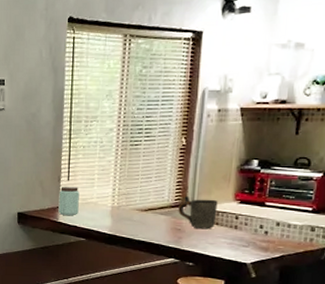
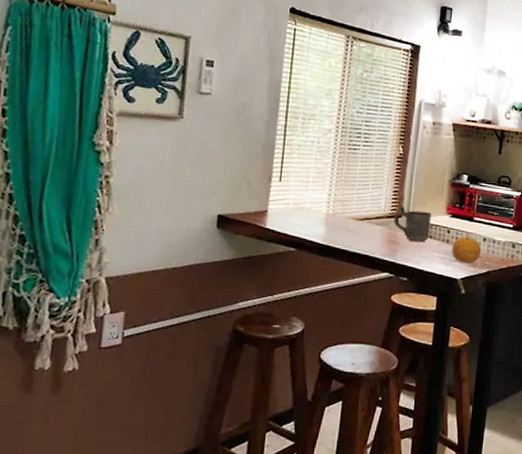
peanut butter: present [58,186,79,215] -> none [266,187,292,221]
fruit: none [240,217,275,248] -> present [452,232,482,264]

